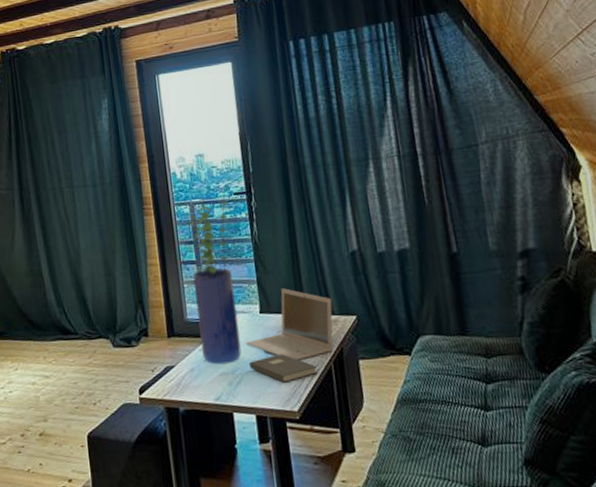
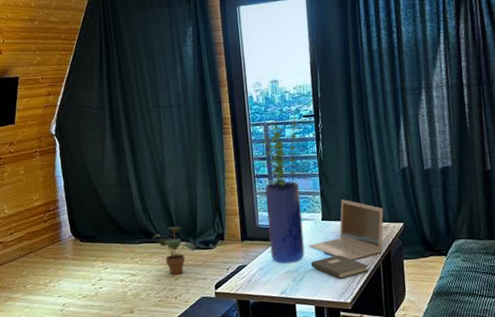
potted plant: none [66,320,117,377] -> present [151,226,196,275]

